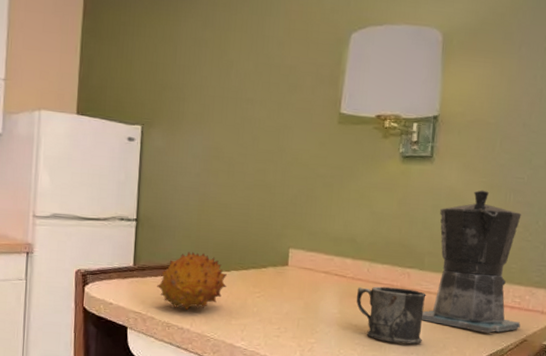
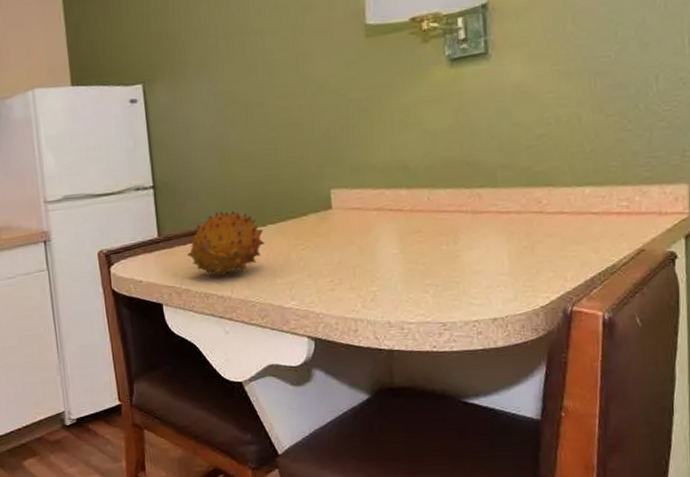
mug: present [356,286,426,345] -> none [418,212,509,278]
coffee maker: present [421,189,522,334] -> none [503,79,633,250]

